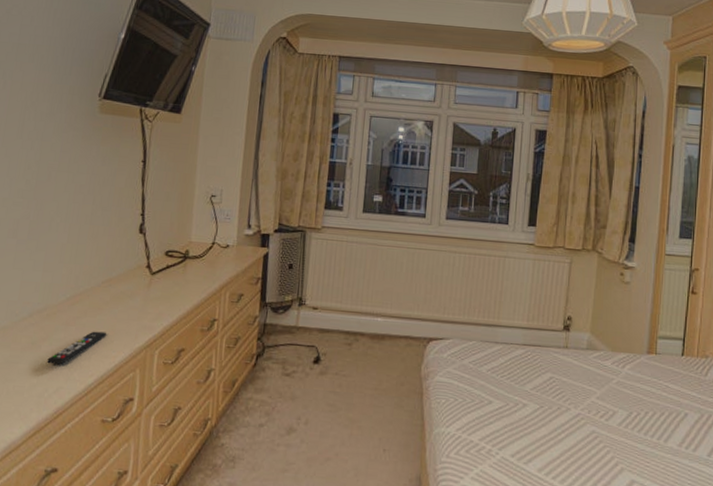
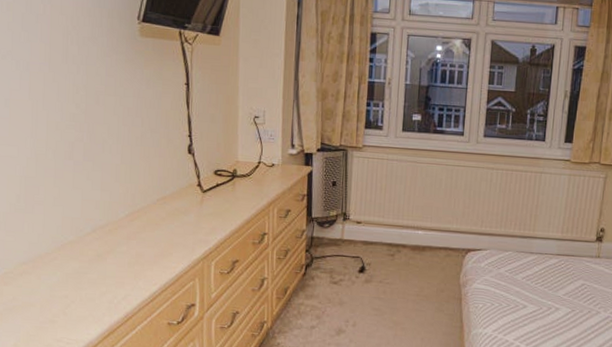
remote control: present [47,331,107,365] -> none [113,244,166,275]

